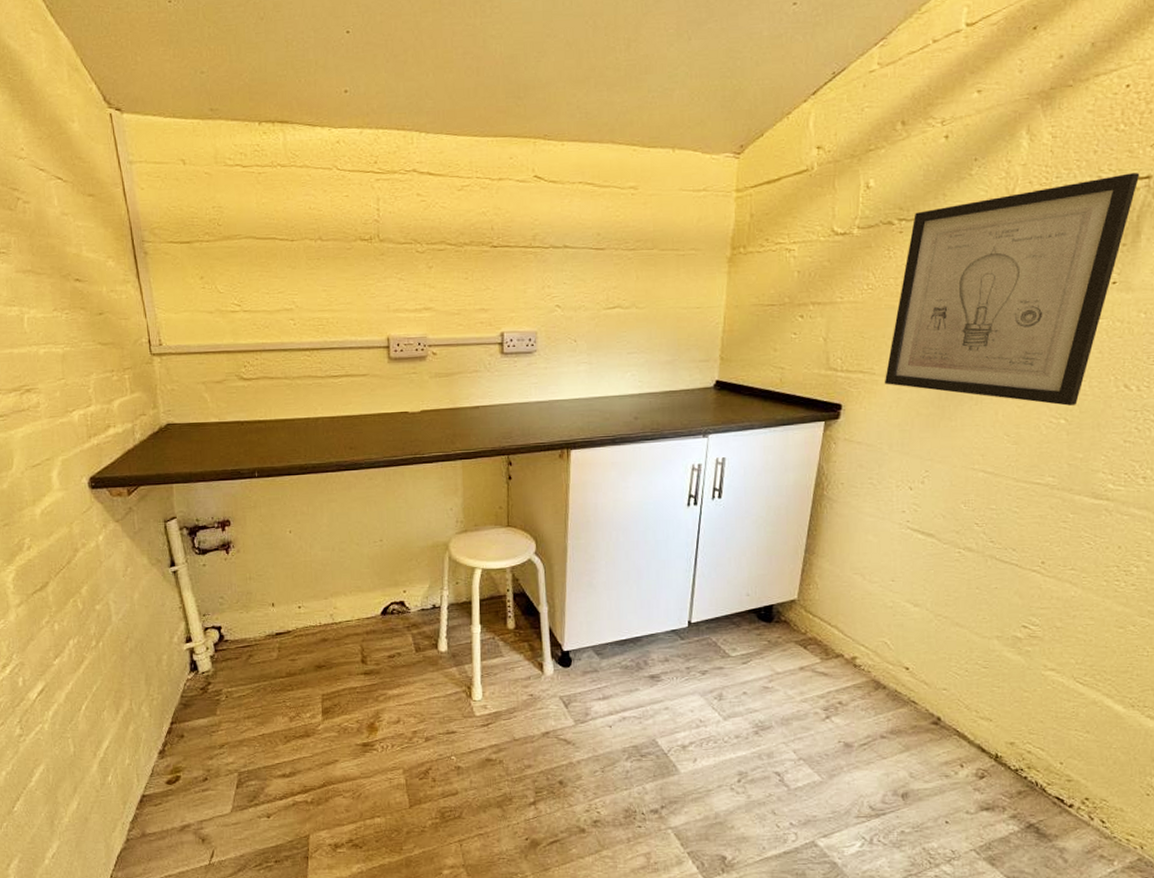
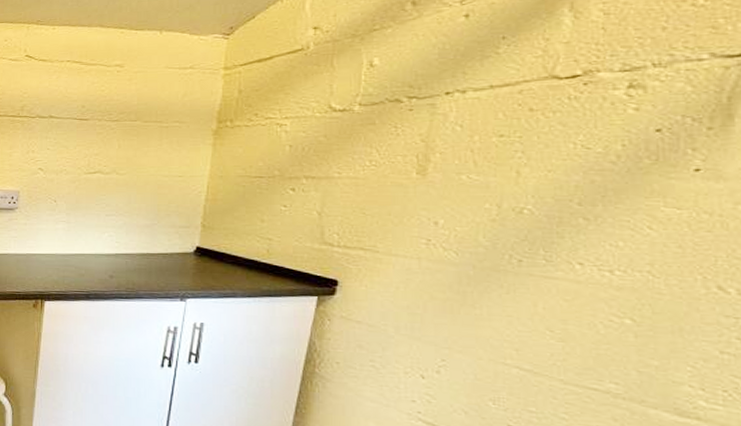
wall art: present [884,173,1140,406] -> none [389,50,730,304]

